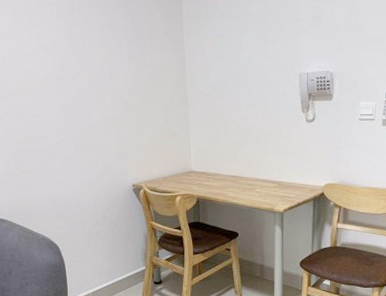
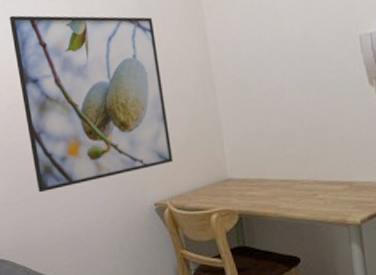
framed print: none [13,12,150,168] -> present [9,15,174,193]

